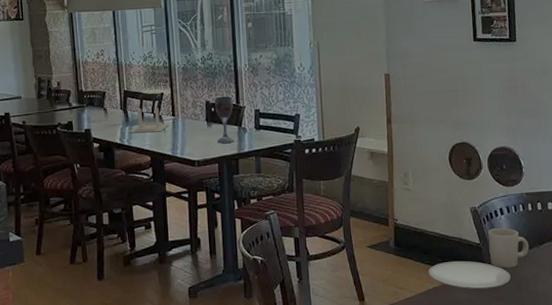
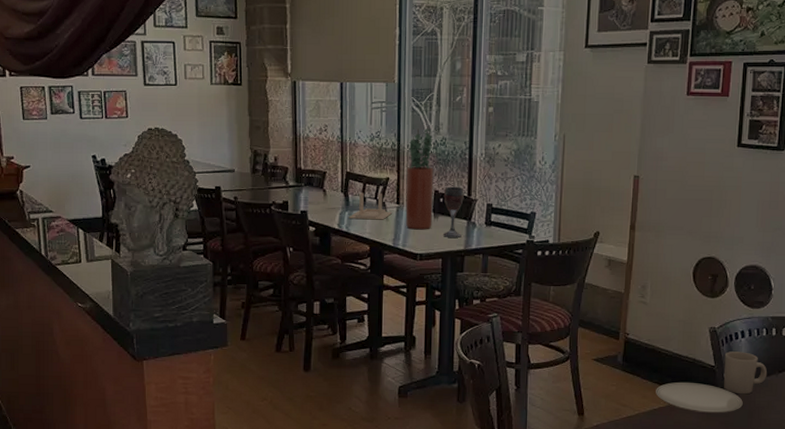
vase: none [178,44,207,139] -> present [405,126,434,230]

